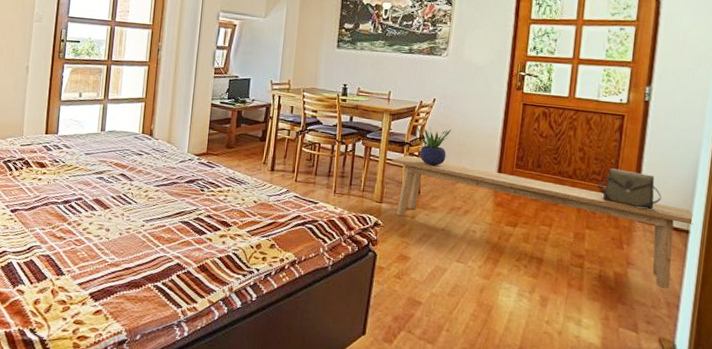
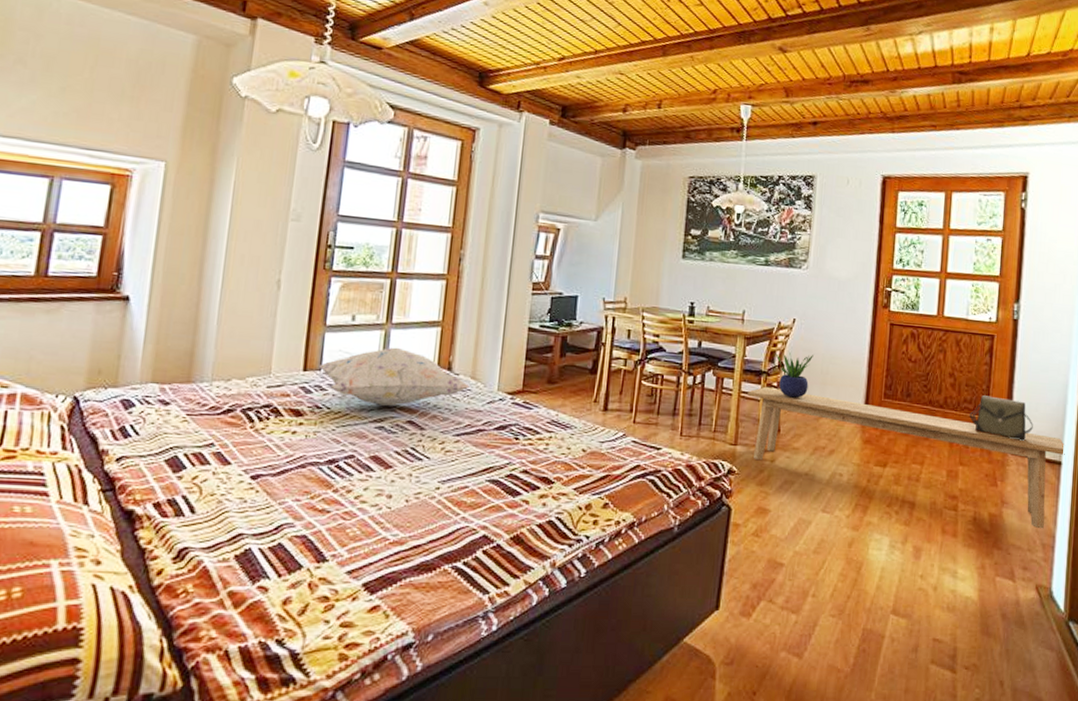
decorative pillow: none [56,117,166,162] -> present [318,347,470,406]

